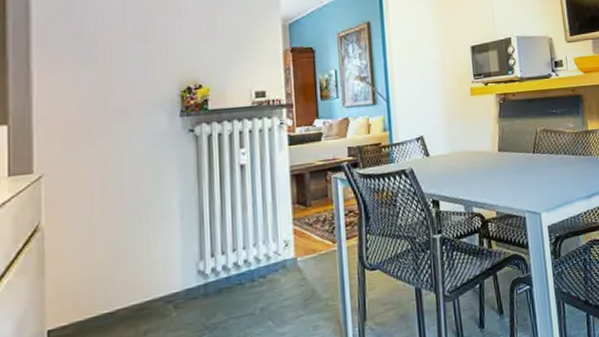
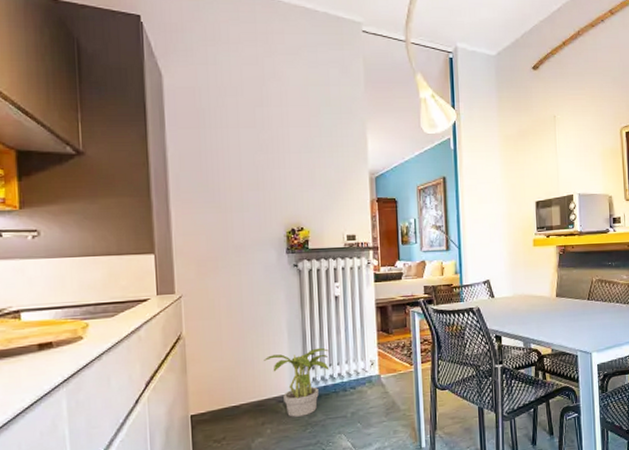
potted plant: none [149,229,233,321] -> present [264,347,330,417]

